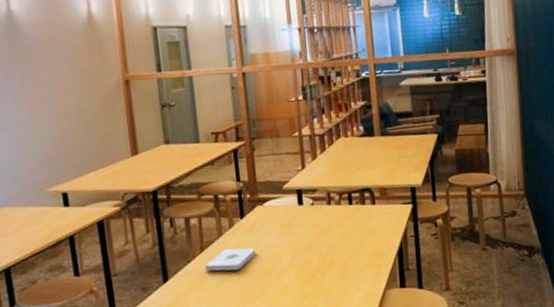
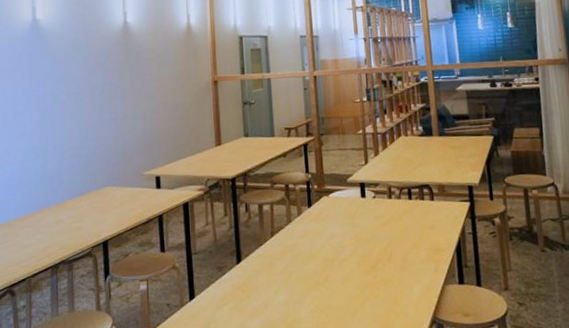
notepad: present [205,248,256,271] -> none [275,235,321,256]

